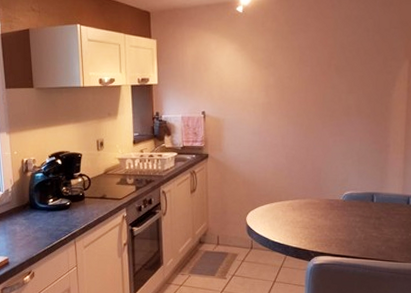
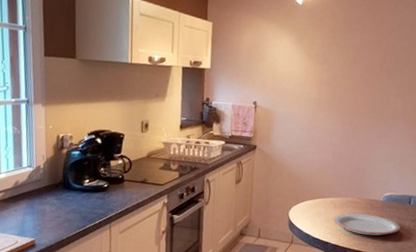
plate: none [293,214,365,237] -> present [333,213,401,236]

